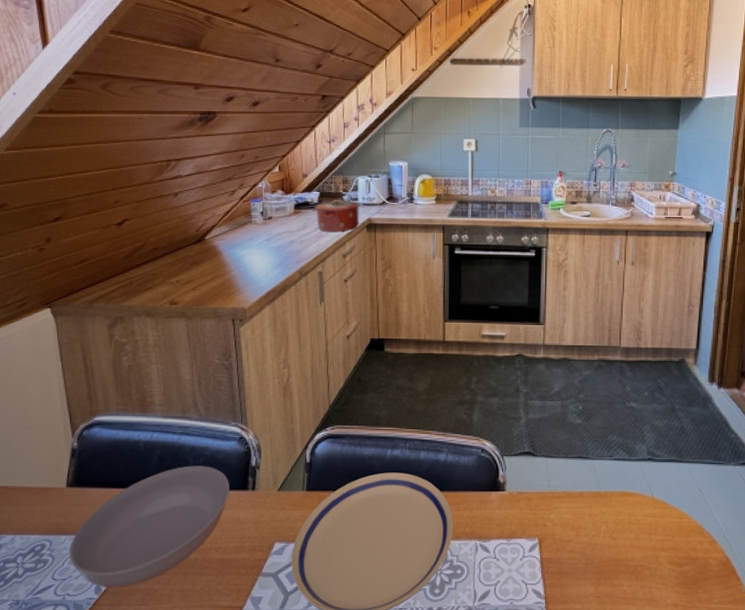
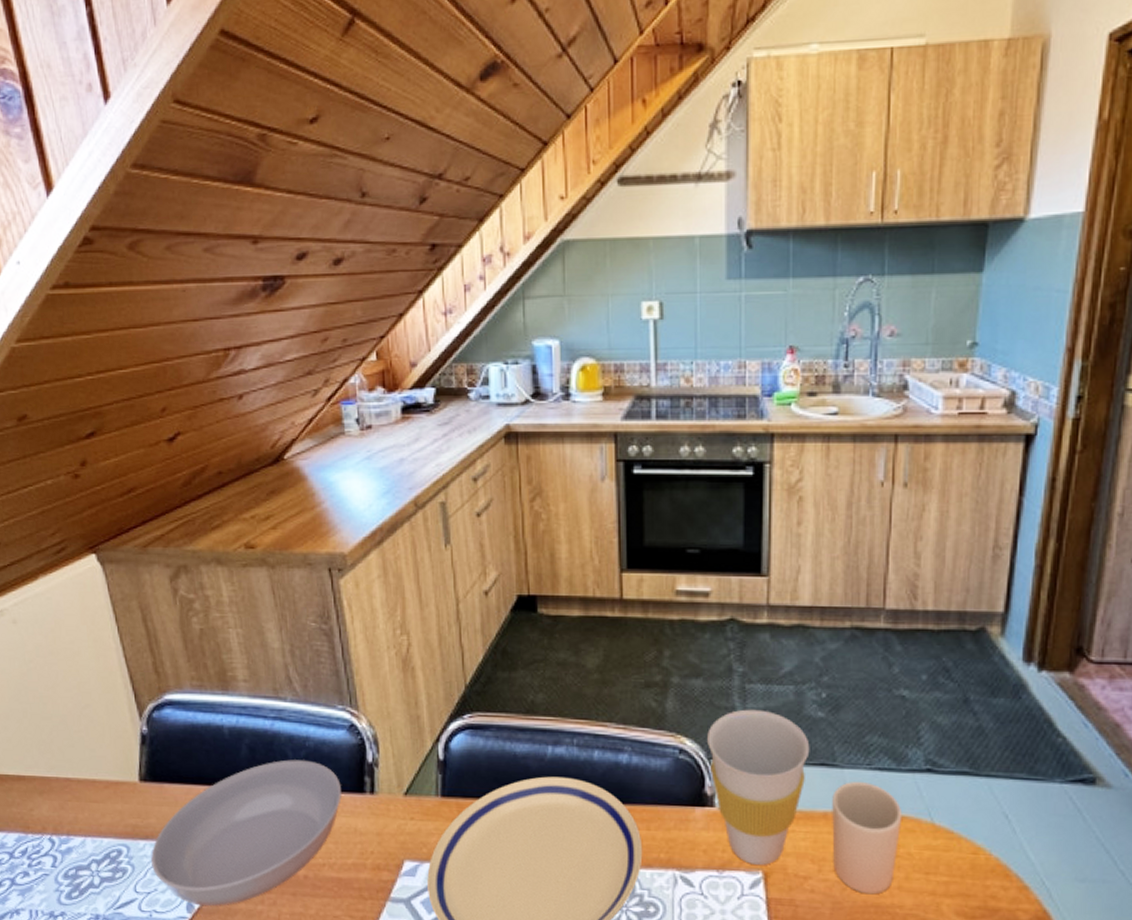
casserole: present [314,200,362,233] -> none [428,399,496,446]
cup: none [501,419,571,533] -> present [707,709,810,865]
mug: none [586,469,633,552] -> present [832,782,903,895]

